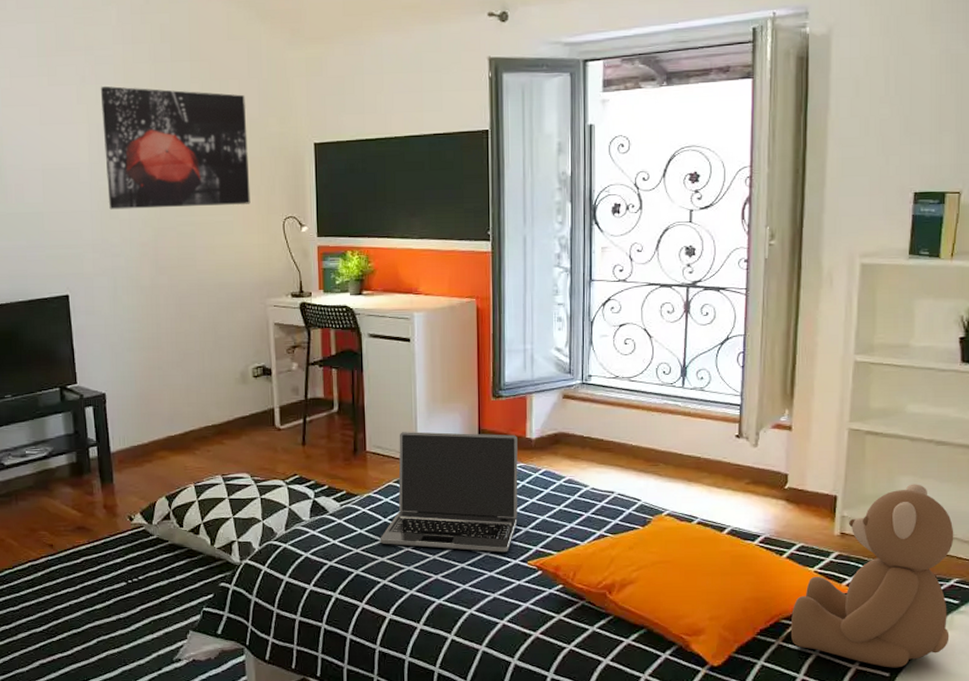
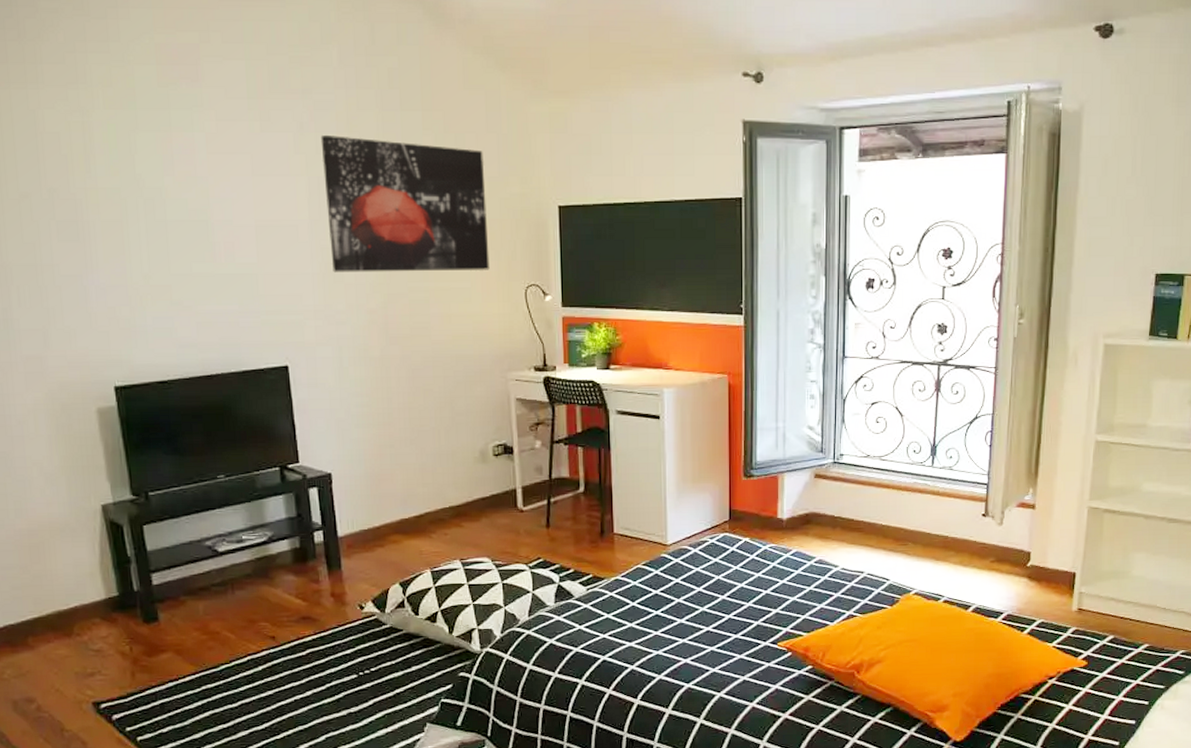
laptop: present [380,432,518,553] -> none [627,512,769,635]
teddy bear: present [790,484,954,668] -> none [1029,560,1182,737]

